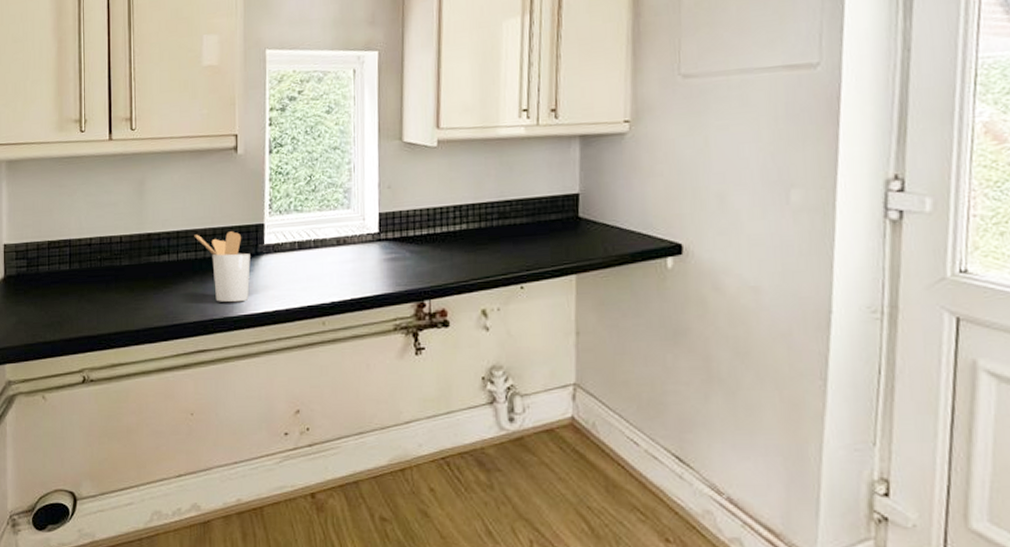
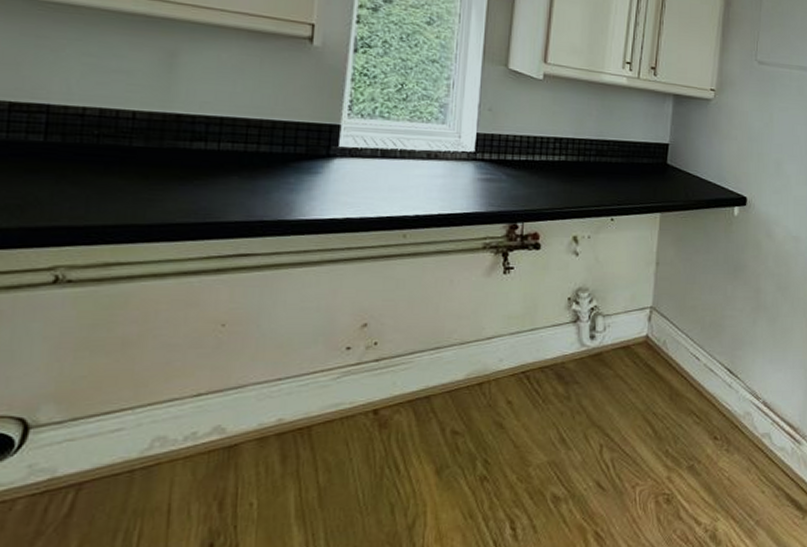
utensil holder: present [194,231,251,303] -> none [245,124,320,206]

